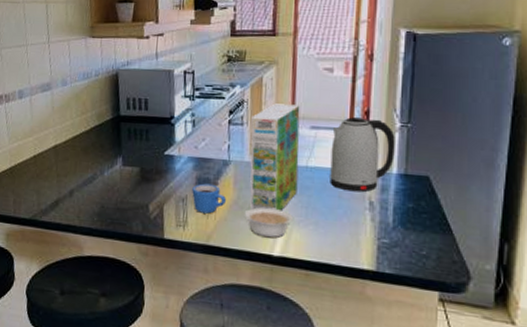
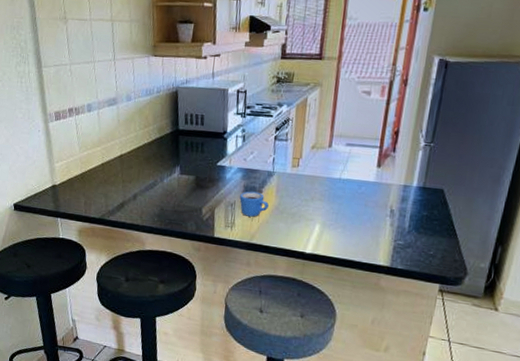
legume: present [245,207,293,238] -> none [284,212,325,238]
cereal box: present [249,103,300,211] -> none [289,122,339,216]
kettle: present [330,117,395,192] -> none [358,136,419,201]

